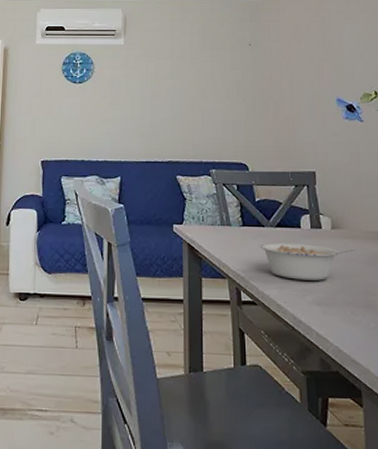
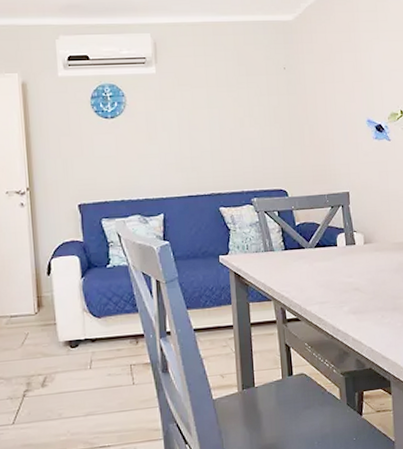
legume: present [259,242,355,281] -> none [300,260,385,294]

